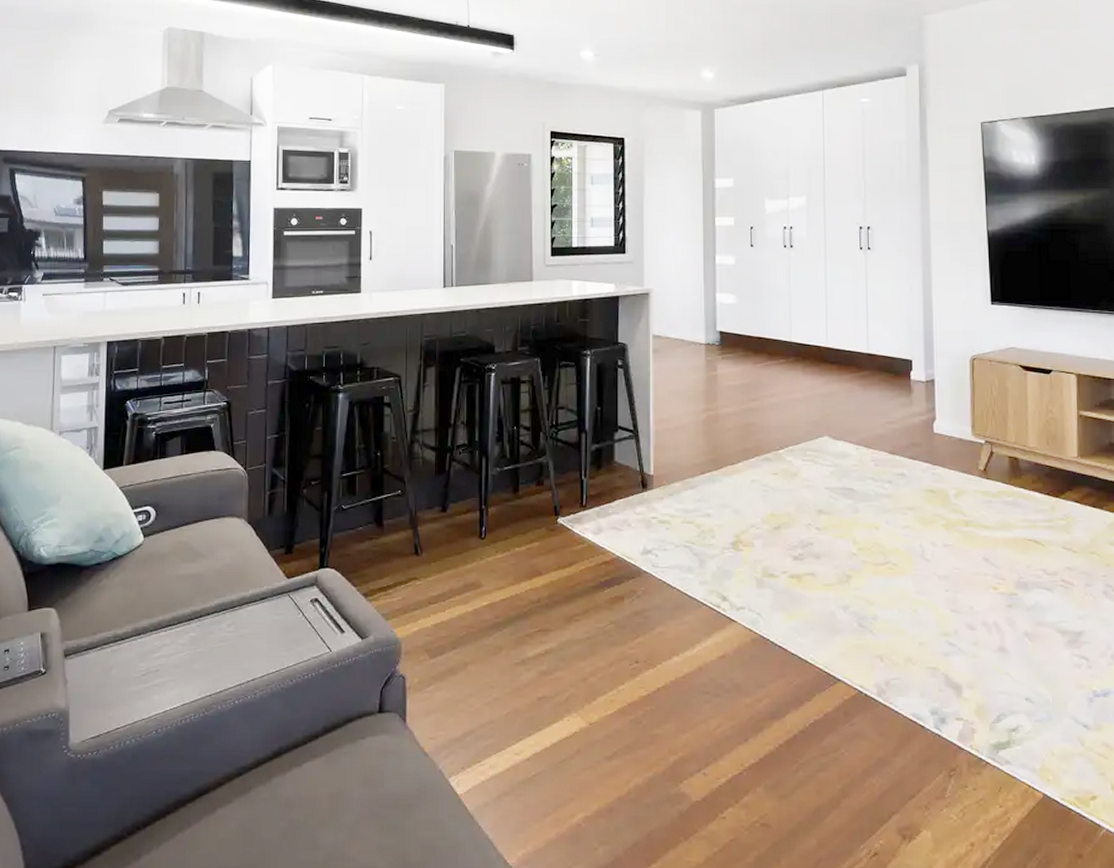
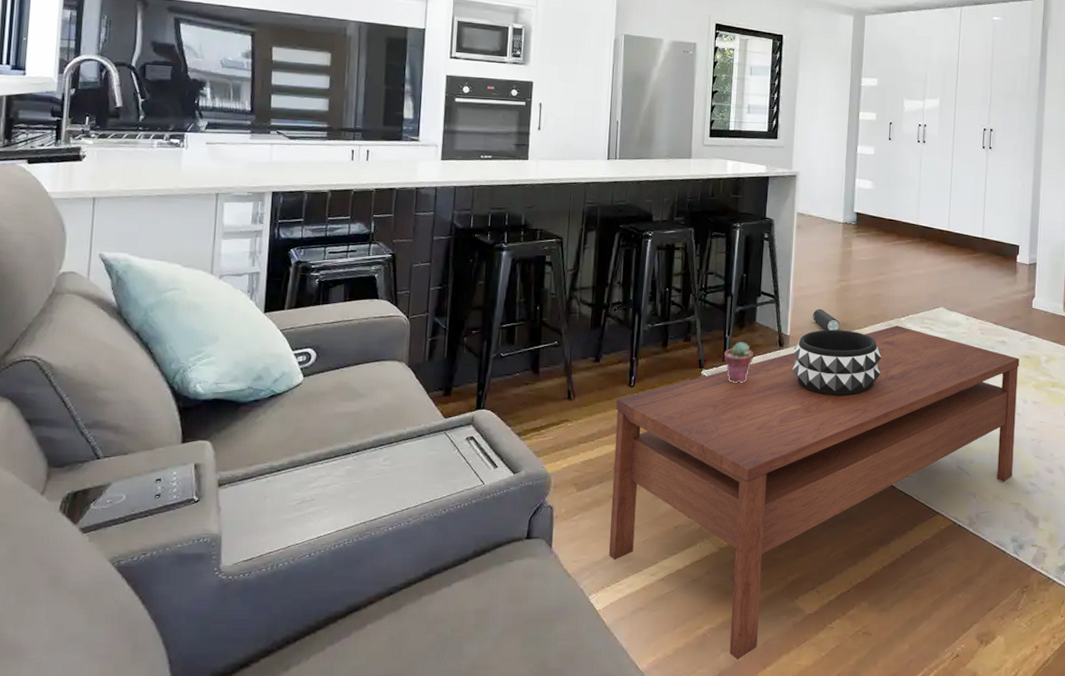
coffee table: none [467,459,926,856] -> present [609,325,1020,660]
potted succulent: none [582,484,614,531] -> present [724,342,754,383]
decorative bowl: none [658,467,760,544] -> present [792,329,882,397]
speaker: none [678,443,709,468] -> present [813,308,840,331]

